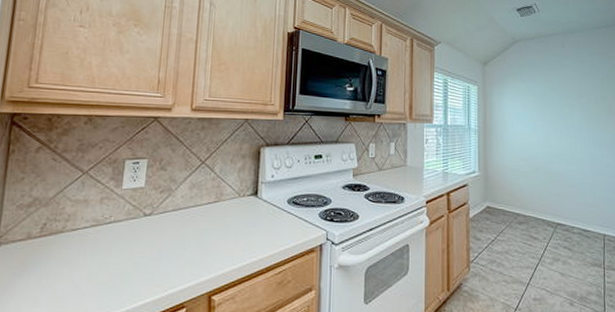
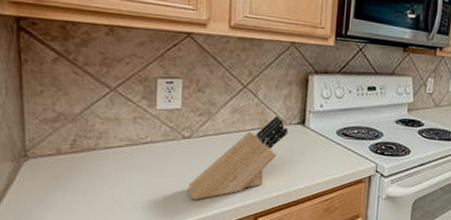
knife block: none [146,188,242,280] -> present [188,115,289,200]

